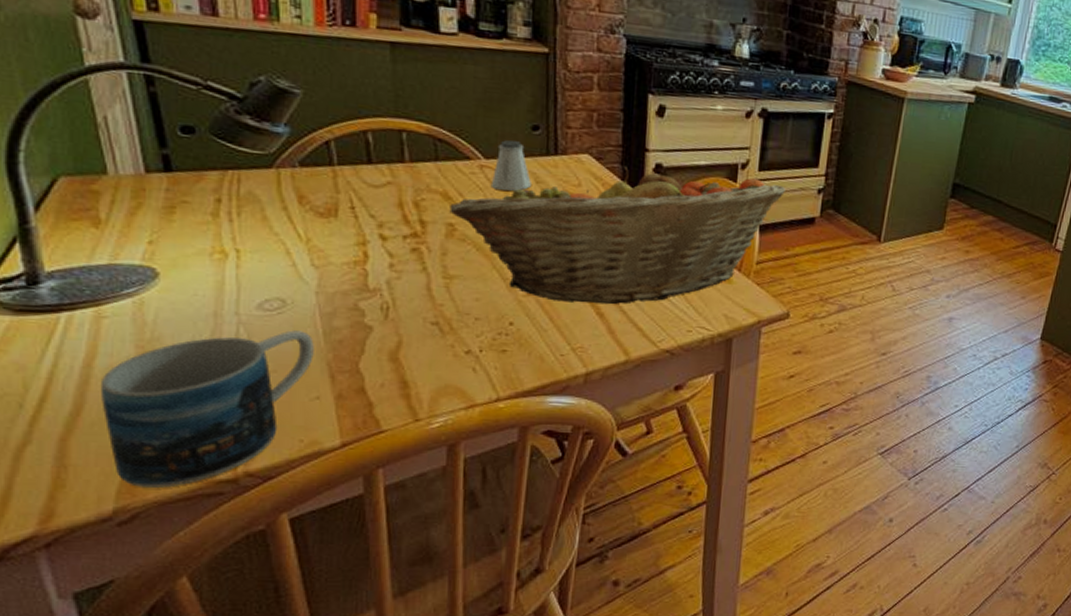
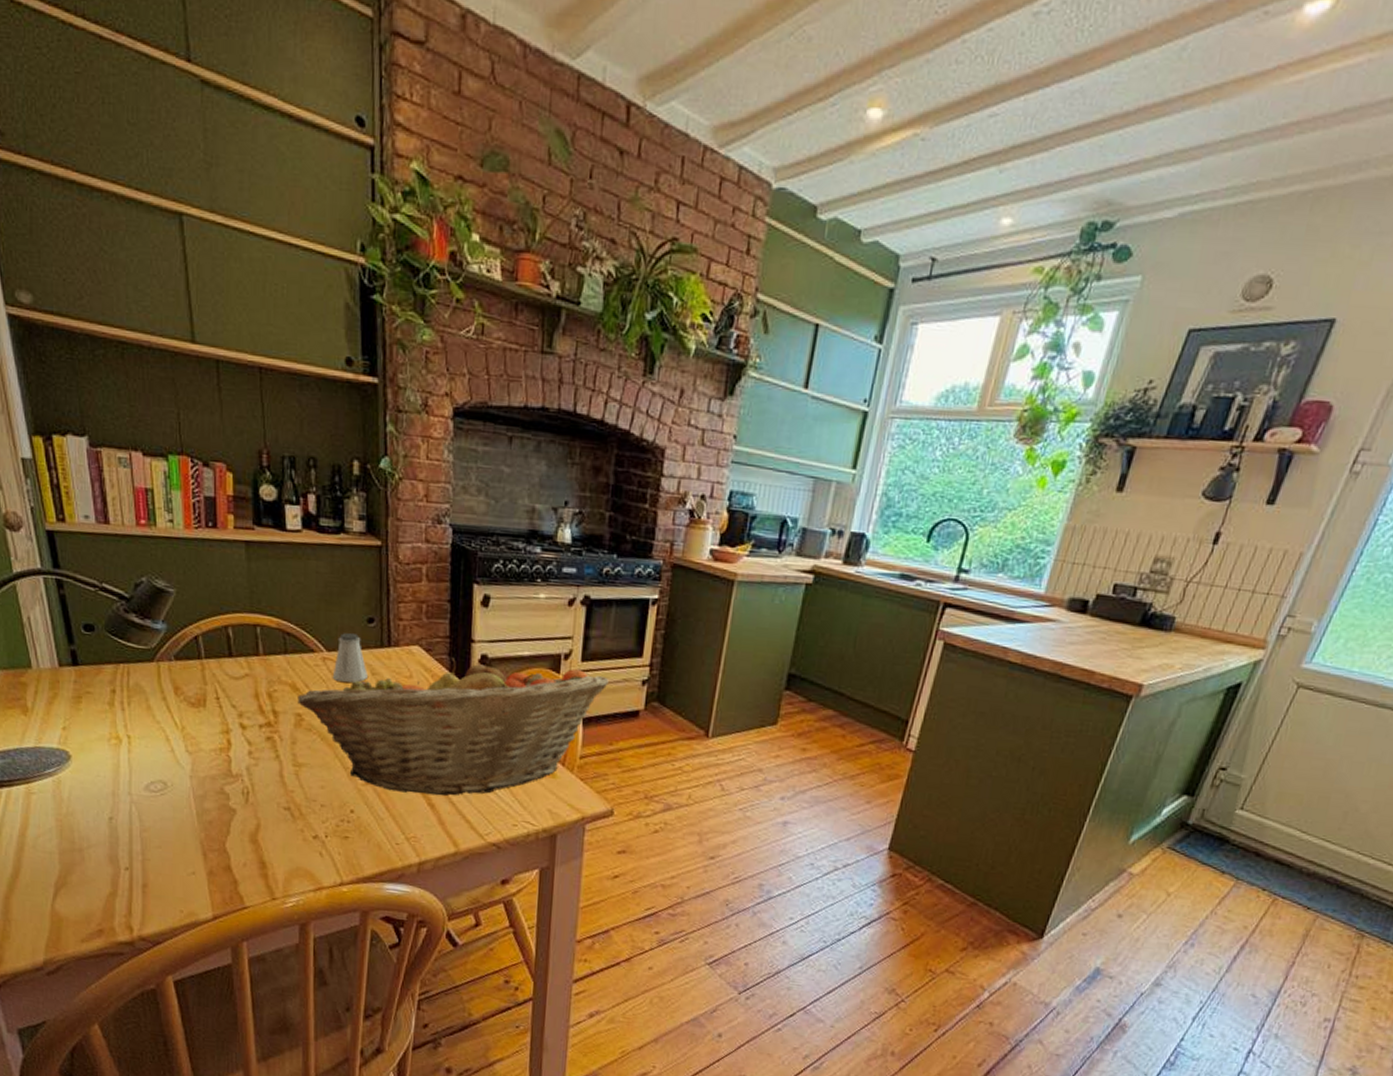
mug: present [102,330,314,488] -> none [32,810,190,945]

